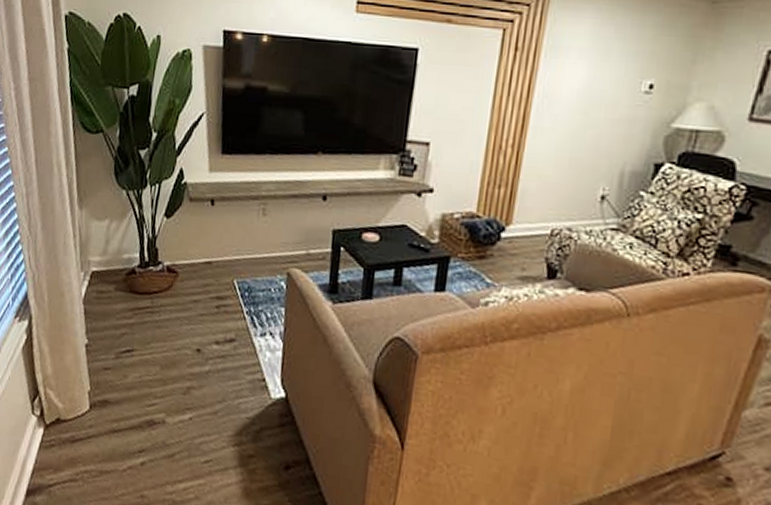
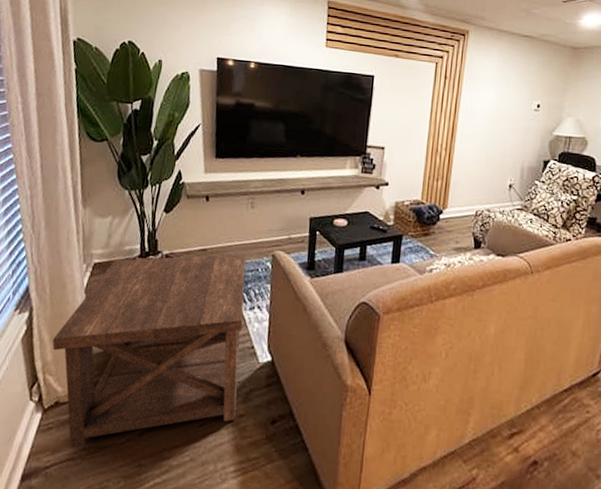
side table: none [51,268,257,470] -> present [52,254,246,449]

